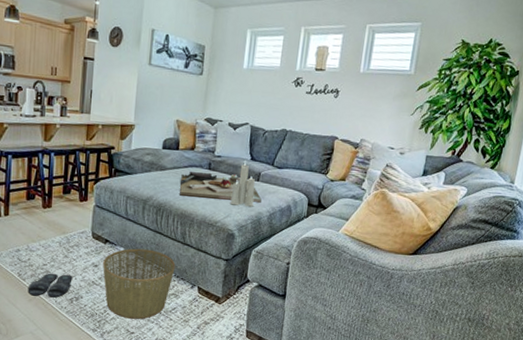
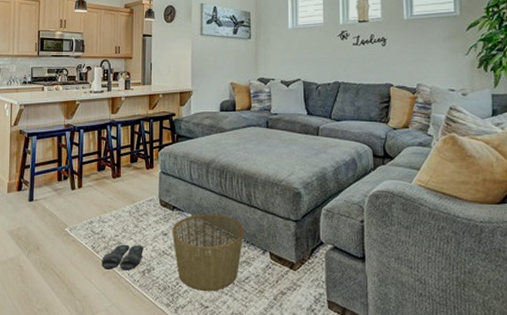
decorative tray: present [180,172,262,203] -> none [241,131,324,158]
candle: present [230,161,255,207] -> none [292,116,316,163]

